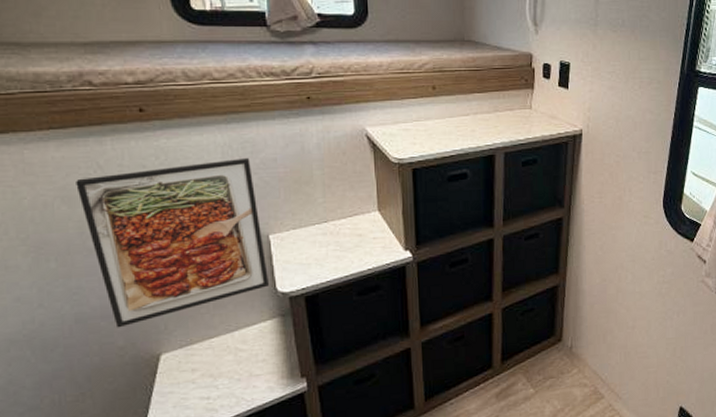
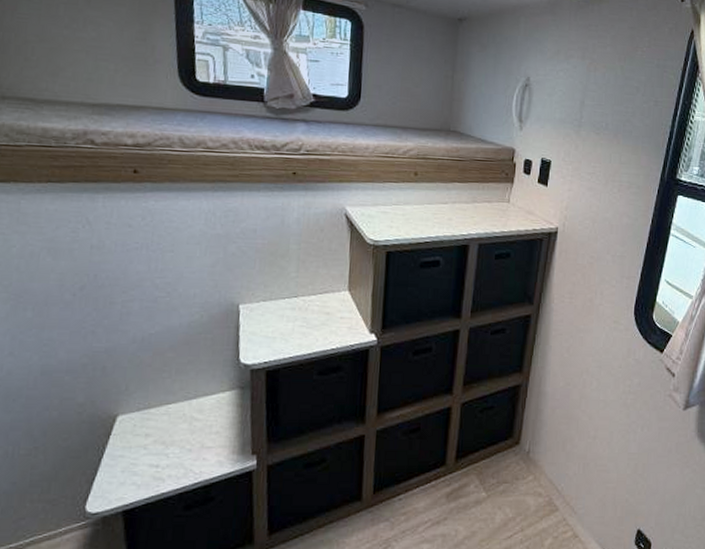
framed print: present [76,157,270,328] -> none [63,226,234,384]

